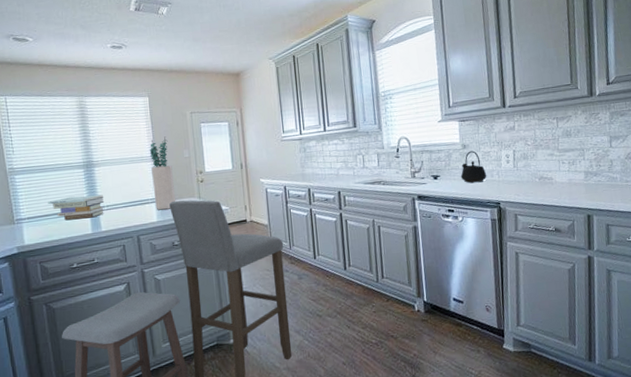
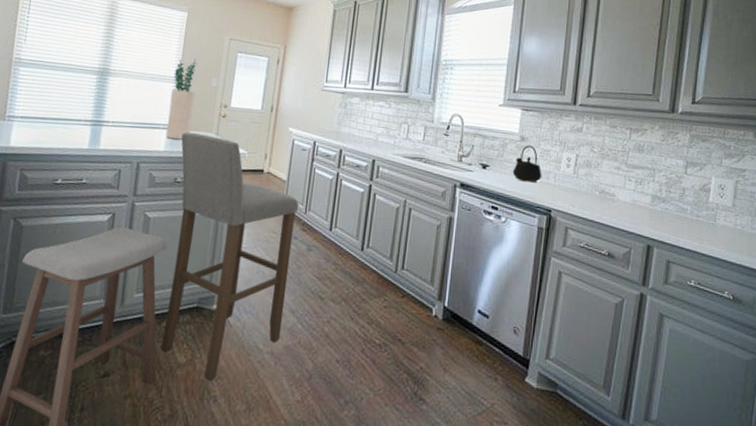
books: present [48,194,105,221] -> none [48,102,111,132]

